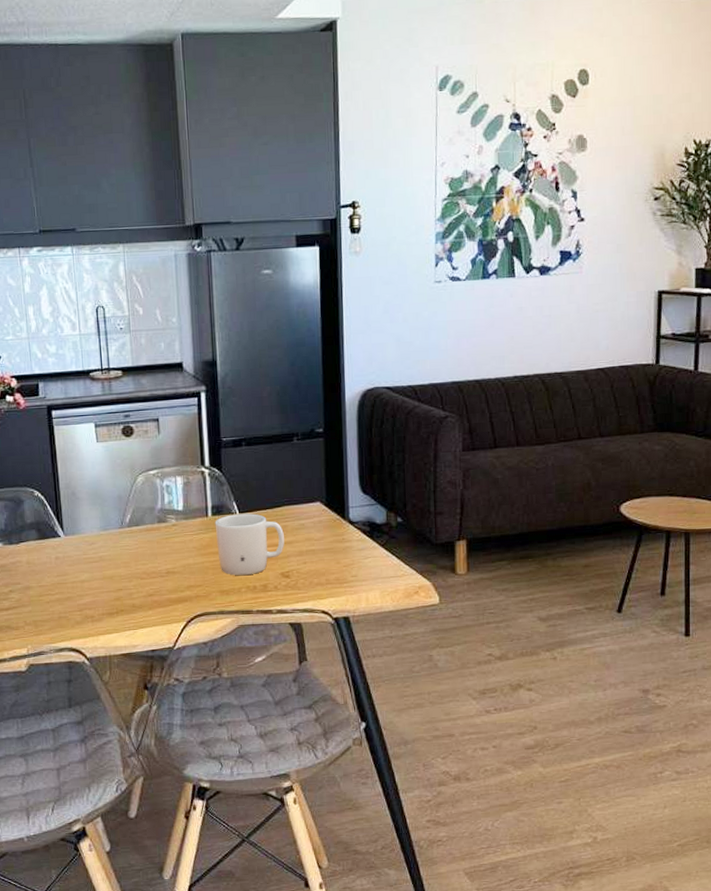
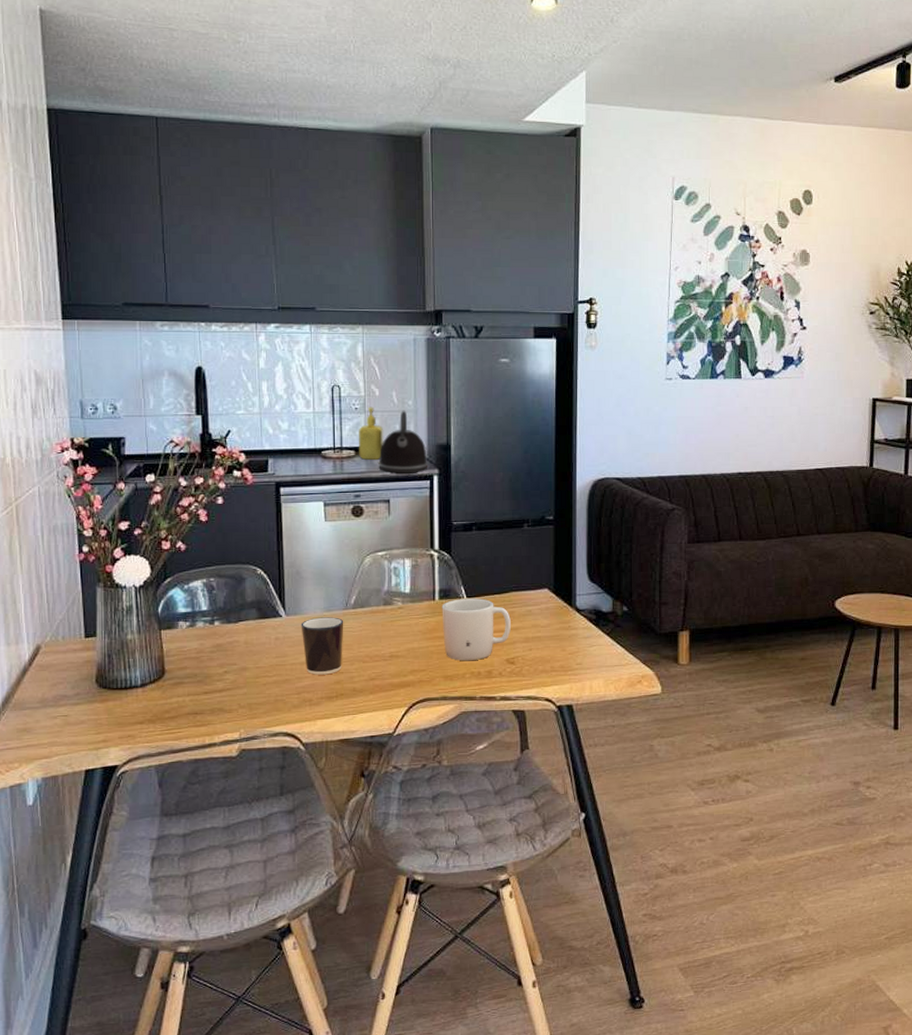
mug: none [79,536,121,593] -> present [301,617,344,675]
soap dispenser: none [125,326,150,380] -> present [359,406,384,460]
kettle: none [146,328,195,392] -> present [378,410,428,474]

